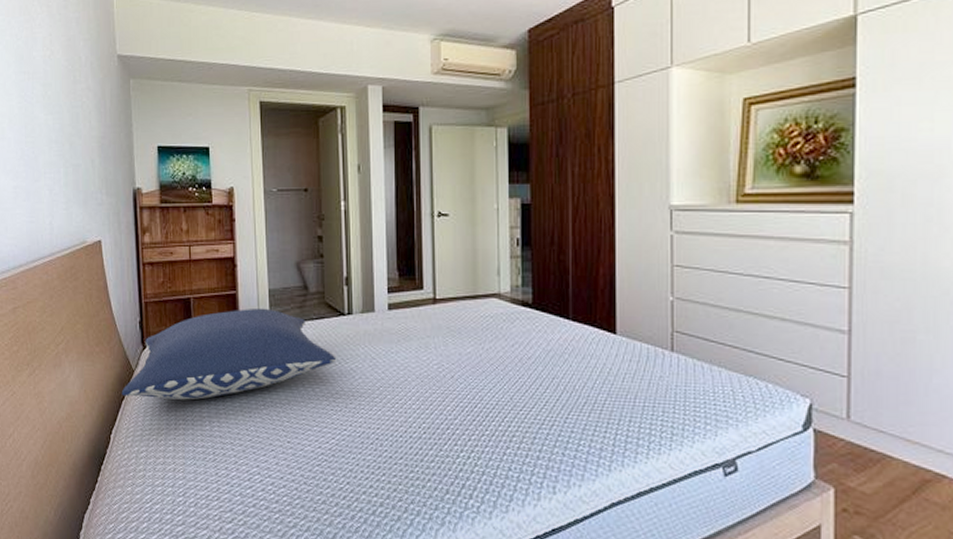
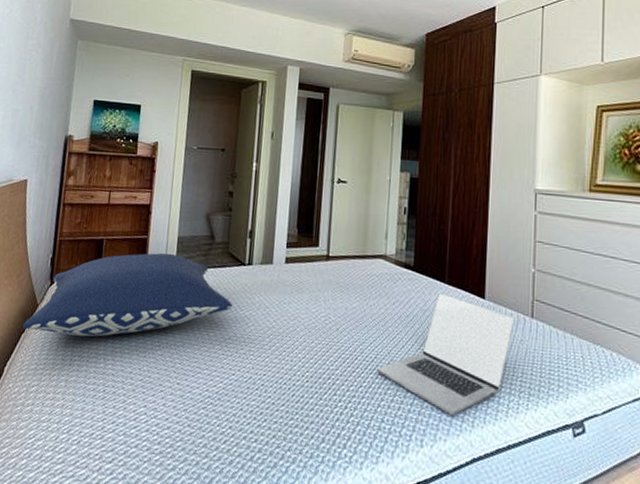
laptop: none [499,331,652,461] -> present [377,293,515,417]

